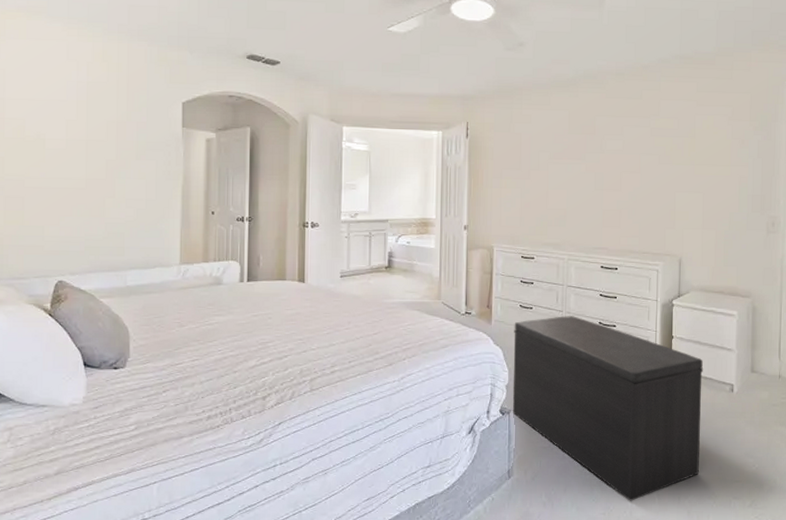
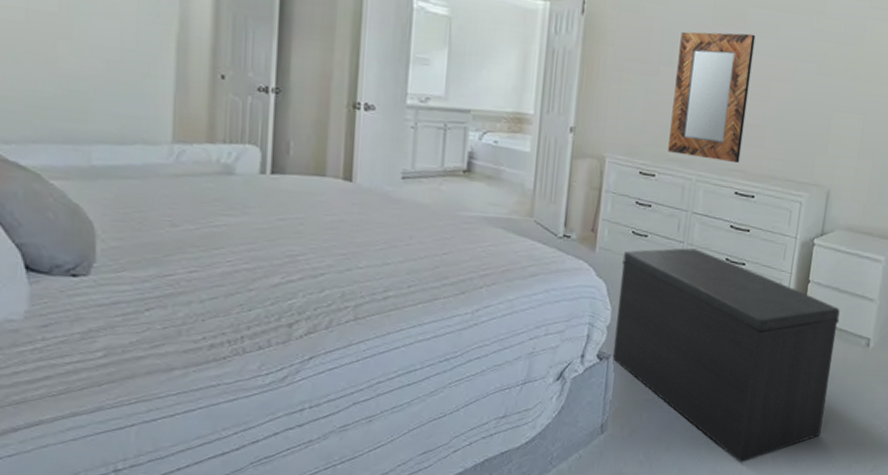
home mirror: none [543,138,605,243] -> present [668,31,756,164]

